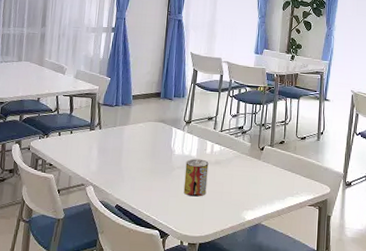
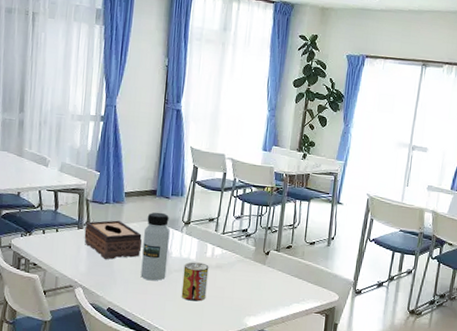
tissue box: none [95,121,148,158] -> present [84,220,143,260]
water bottle: none [146,112,173,178] -> present [140,212,170,281]

